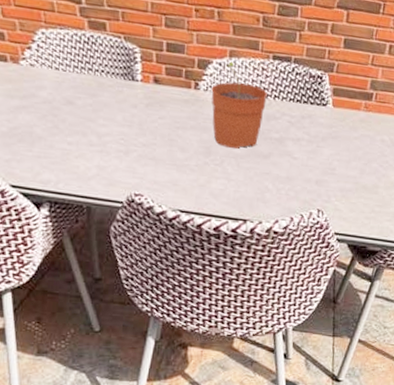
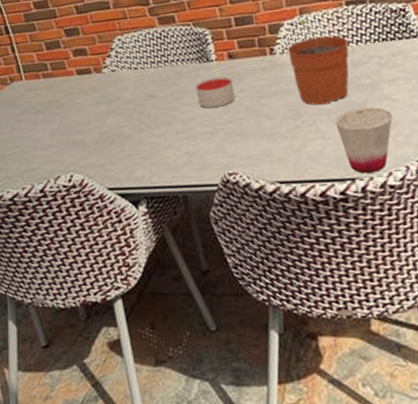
candle: none [116,97,154,129] -> present [195,76,236,108]
cup: none [240,157,289,218] -> present [335,106,393,173]

